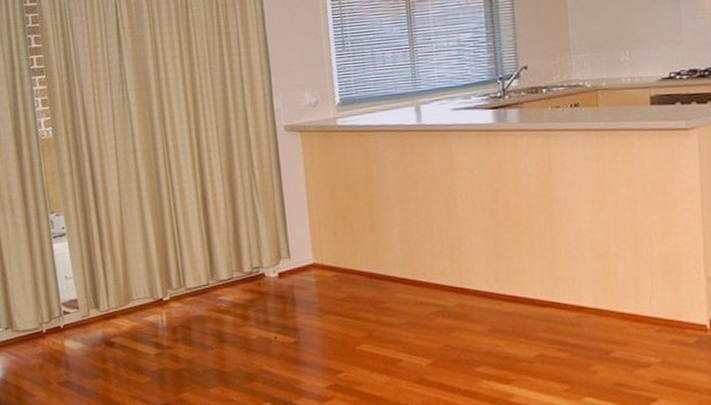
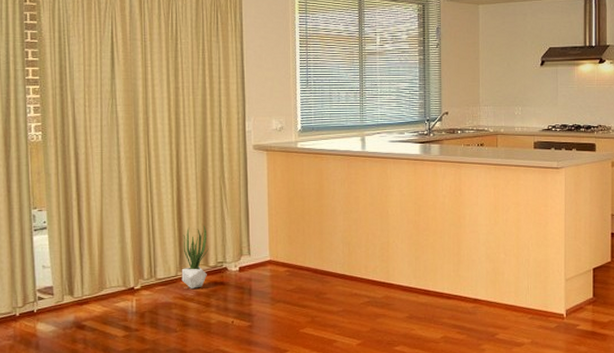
potted plant: none [211,224,242,299] -> present [181,225,209,288]

